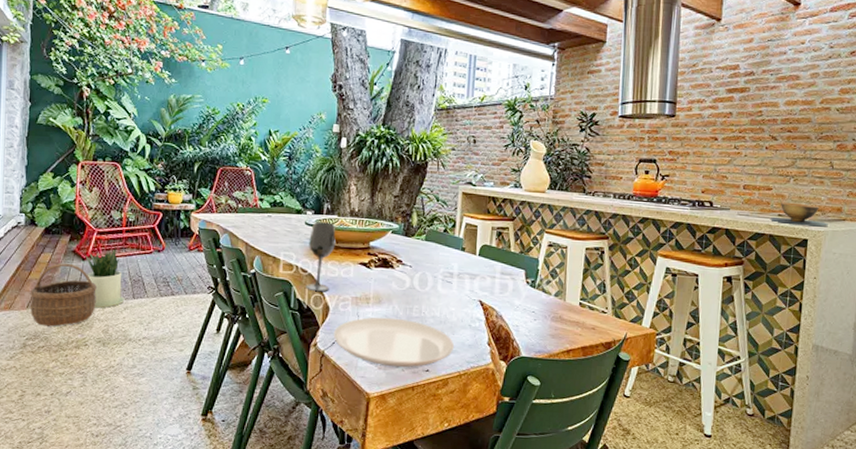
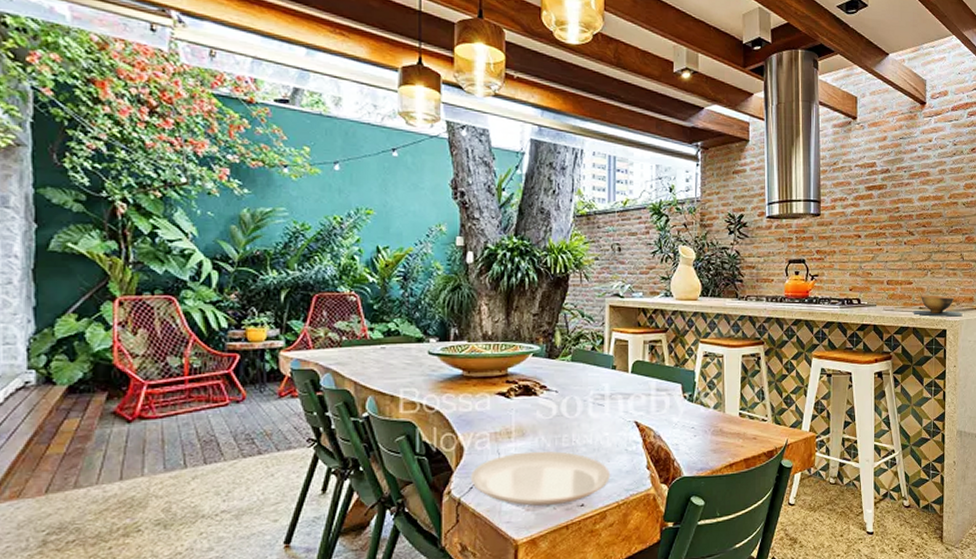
wicker basket: present [29,263,97,327] -> none [49,428,151,514]
planter: present [85,249,125,309] -> none [131,405,193,482]
wine glass: present [305,222,336,292] -> none [433,350,467,432]

